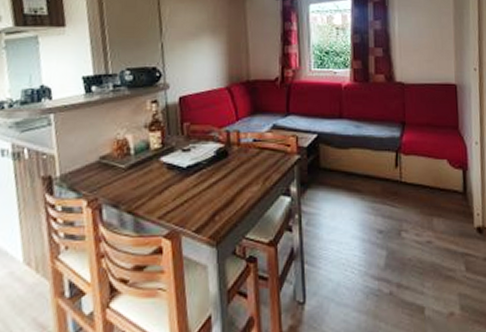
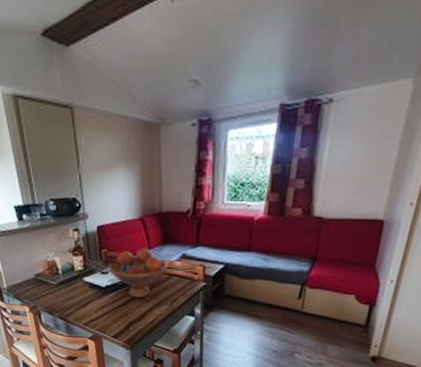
fruit bowl: none [191,120,259,179] -> present [108,249,168,298]

